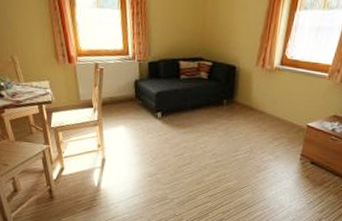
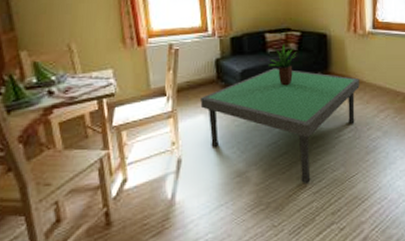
coffee table: none [121,93,261,188] -> present [200,68,360,183]
potted plant: none [180,71,207,110] -> present [268,43,297,86]

